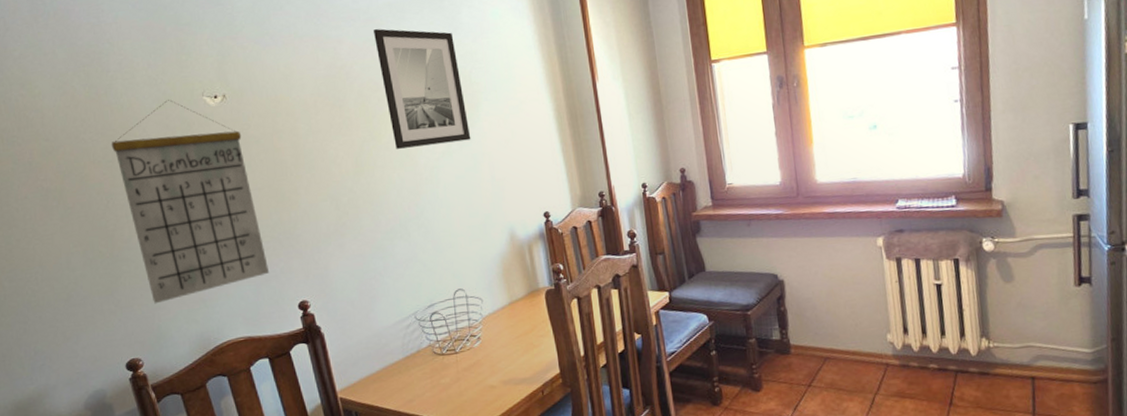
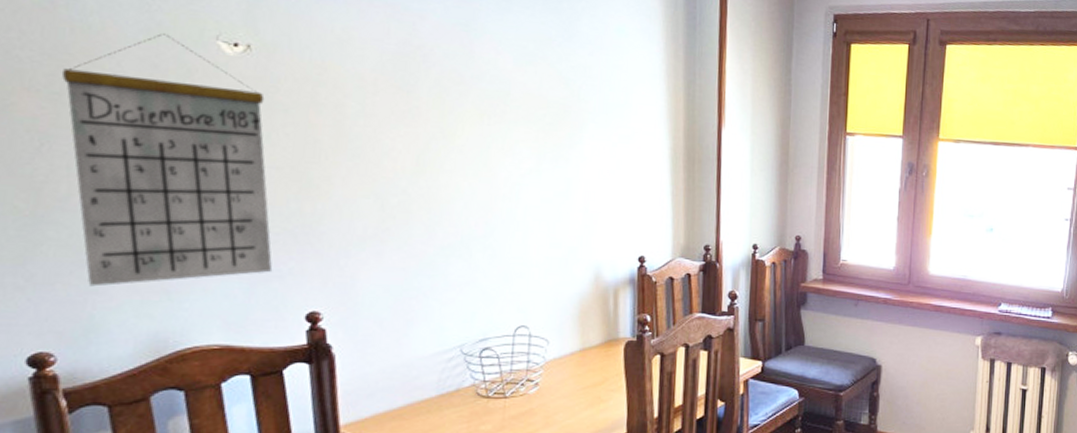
wall art: present [374,28,471,149] -> none [468,14,568,162]

